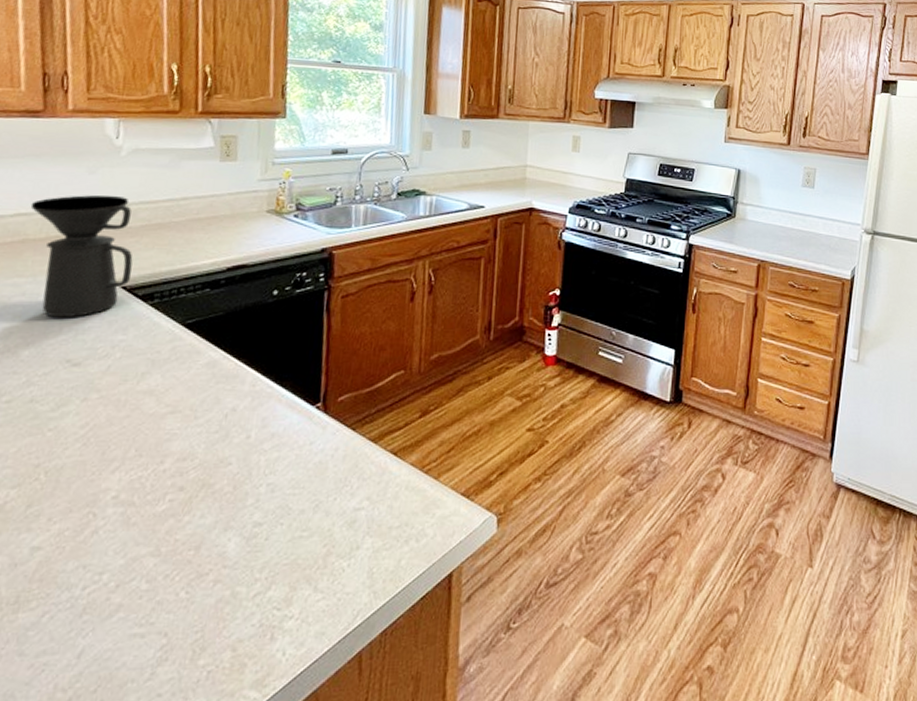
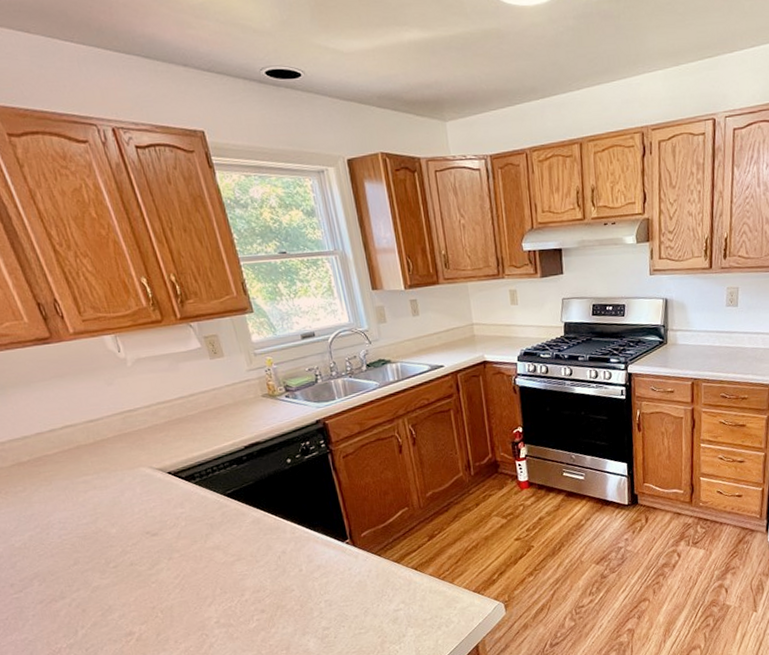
coffee maker: present [30,195,133,318] -> none [72,400,172,503]

